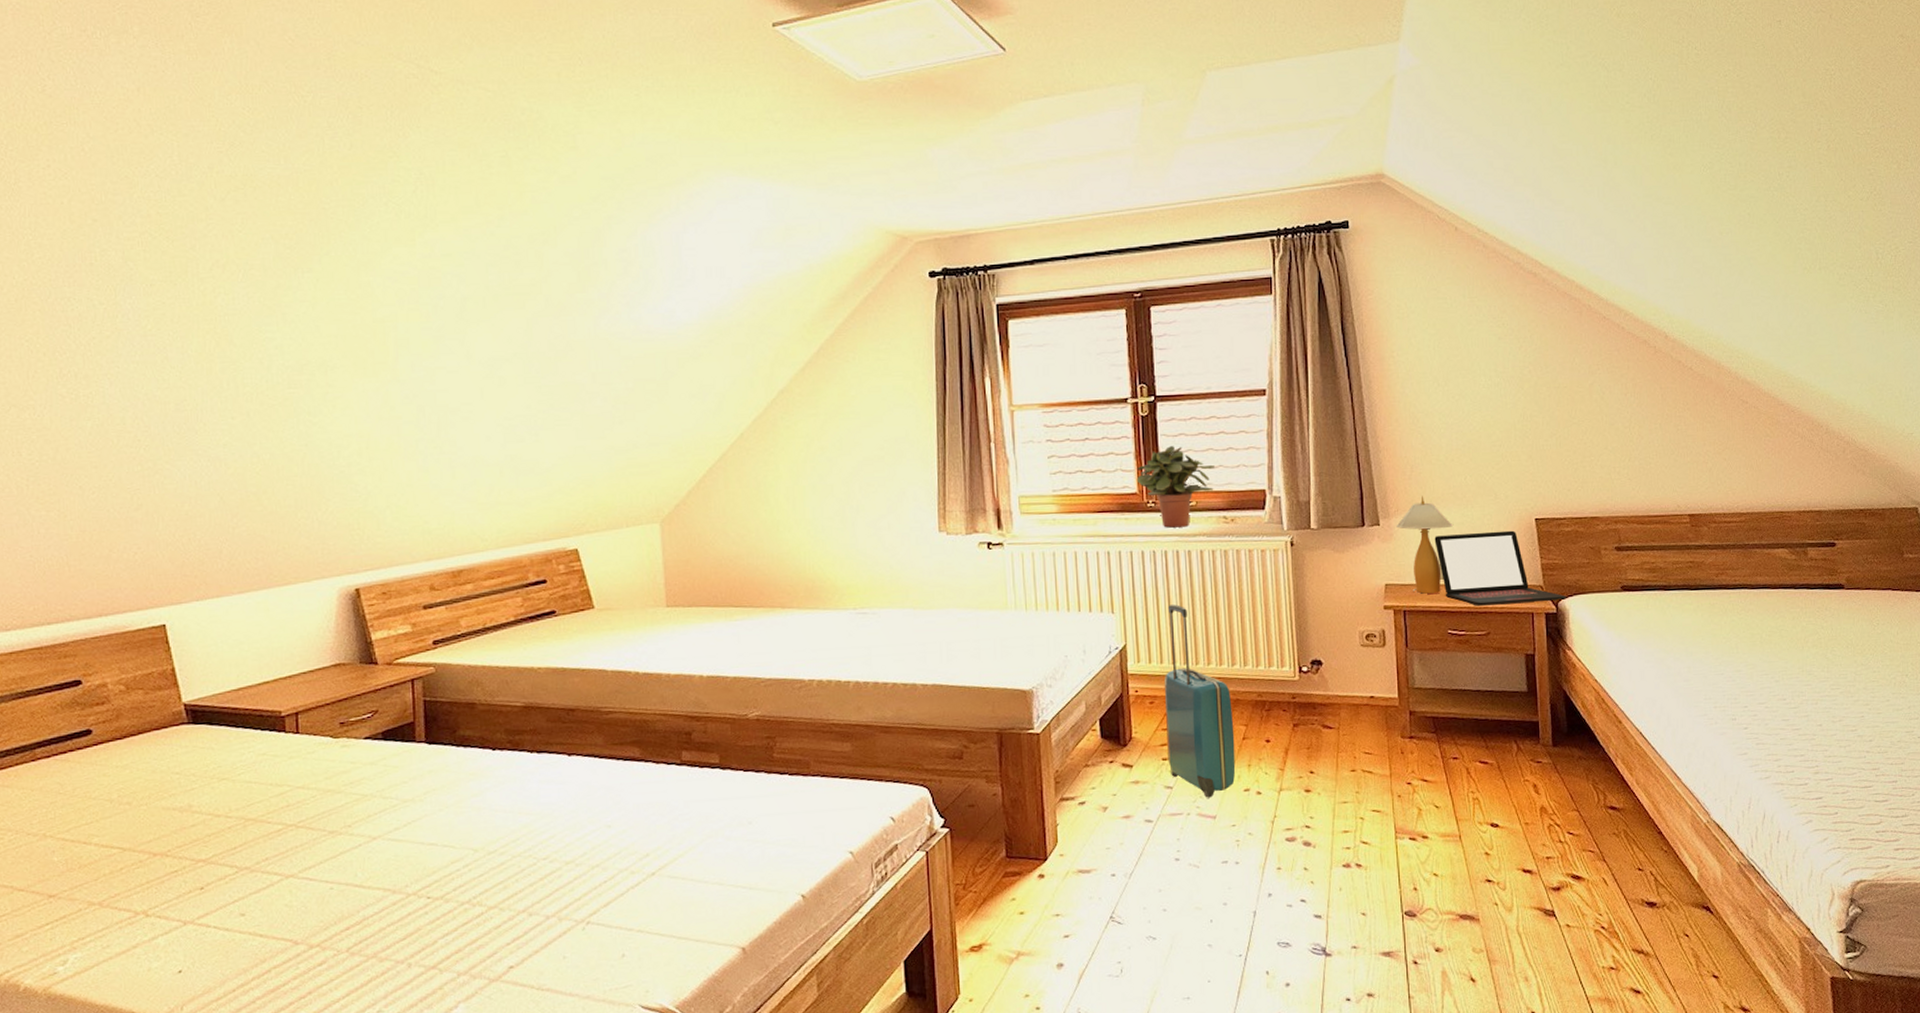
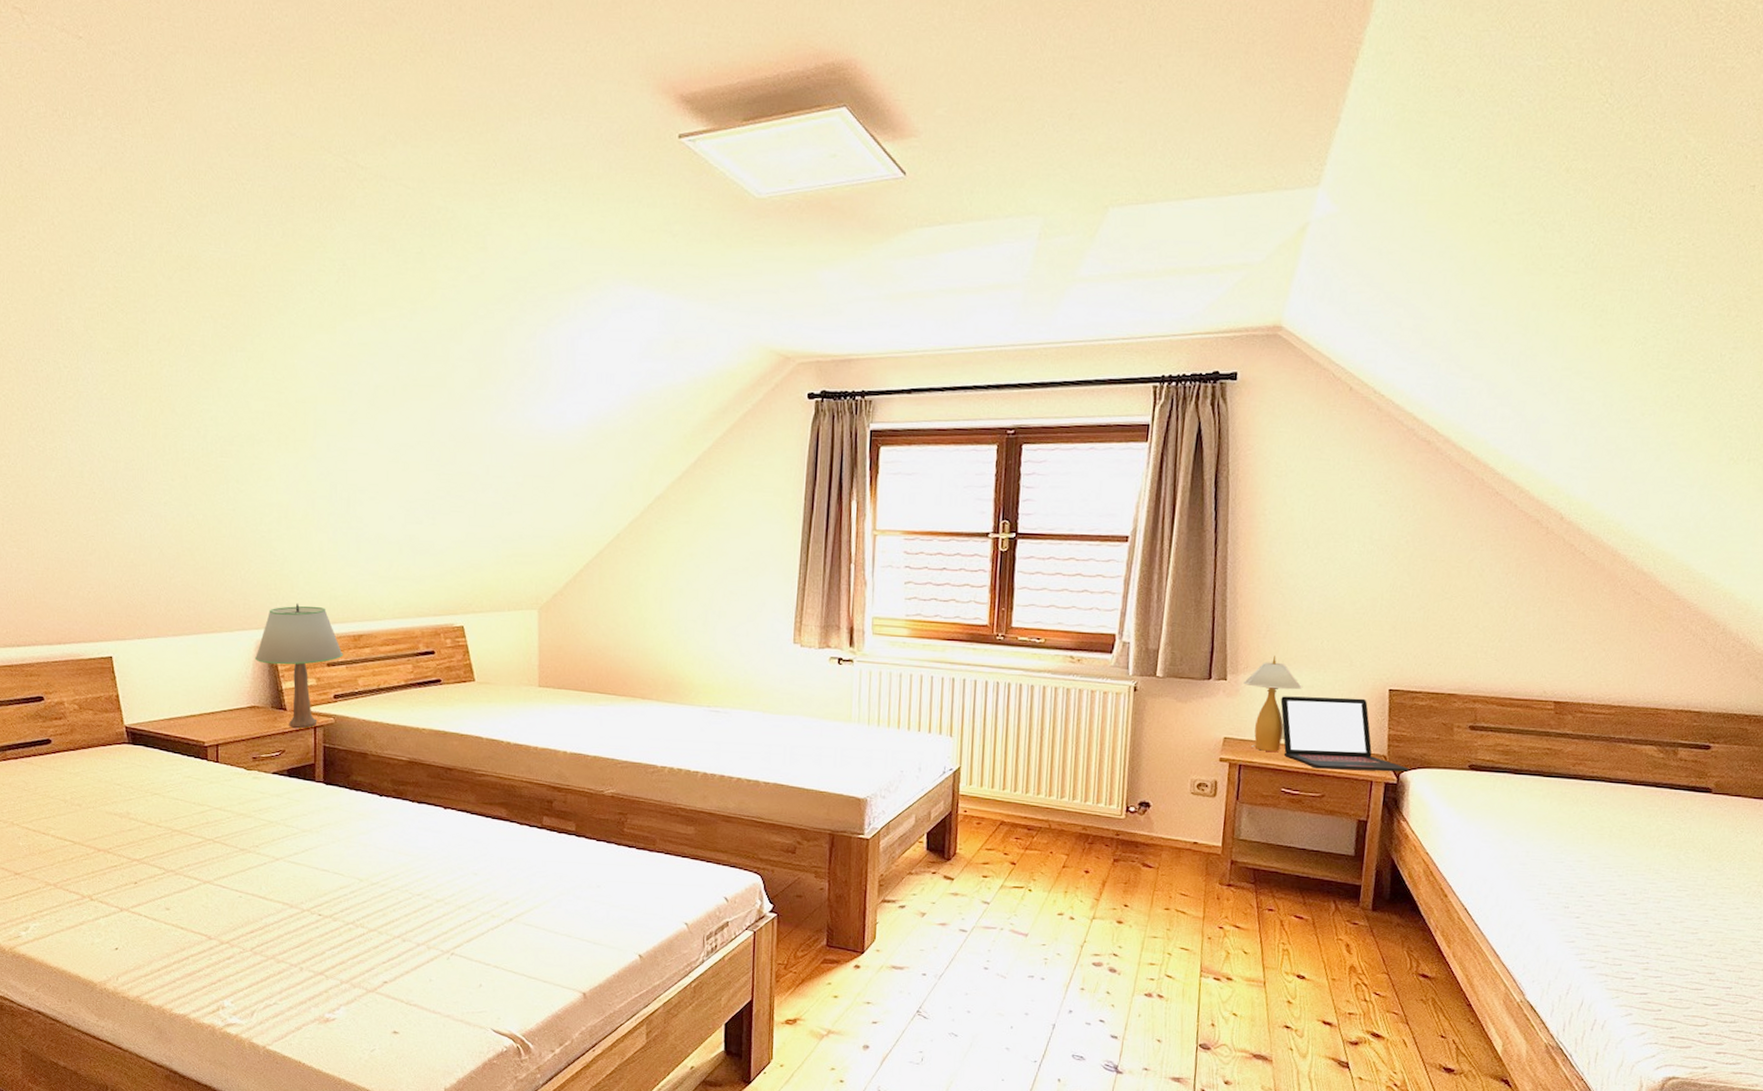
table lamp: none [337,541,442,683] -> present [254,602,343,728]
potted plant: present [1136,446,1216,528] -> none [988,583,1069,662]
suitcase: present [1164,604,1236,798] -> none [988,735,1056,917]

